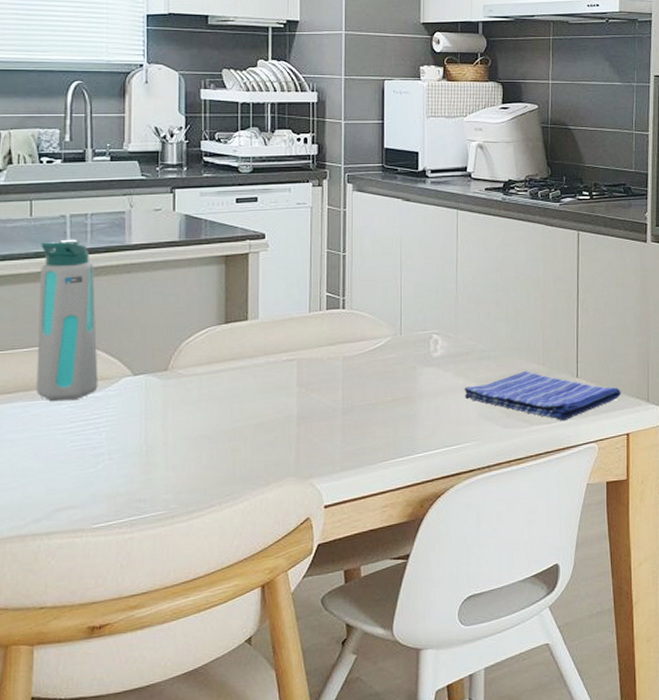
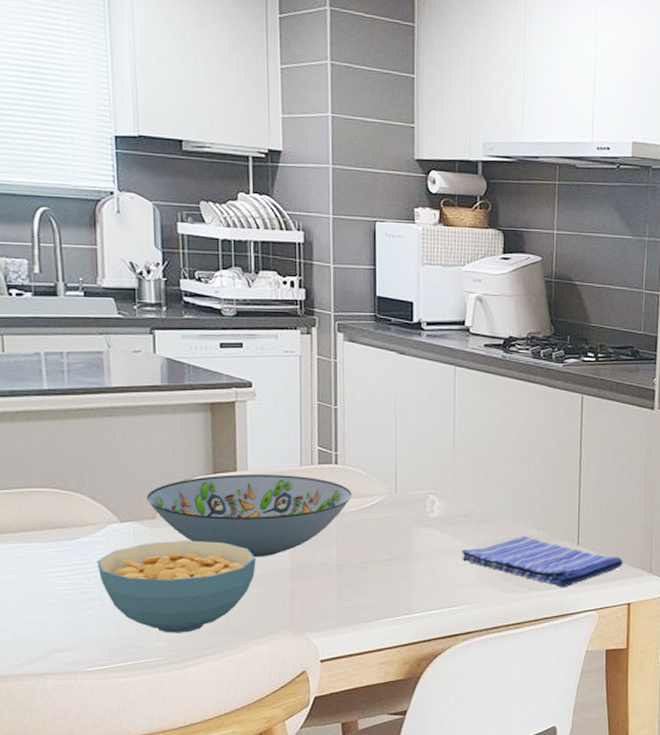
water bottle: present [36,239,98,402] -> none [16,378,85,545]
cereal bowl: none [108,390,264,486] -> present [97,540,256,633]
decorative bowl: none [160,321,358,405] -> present [147,475,352,558]

